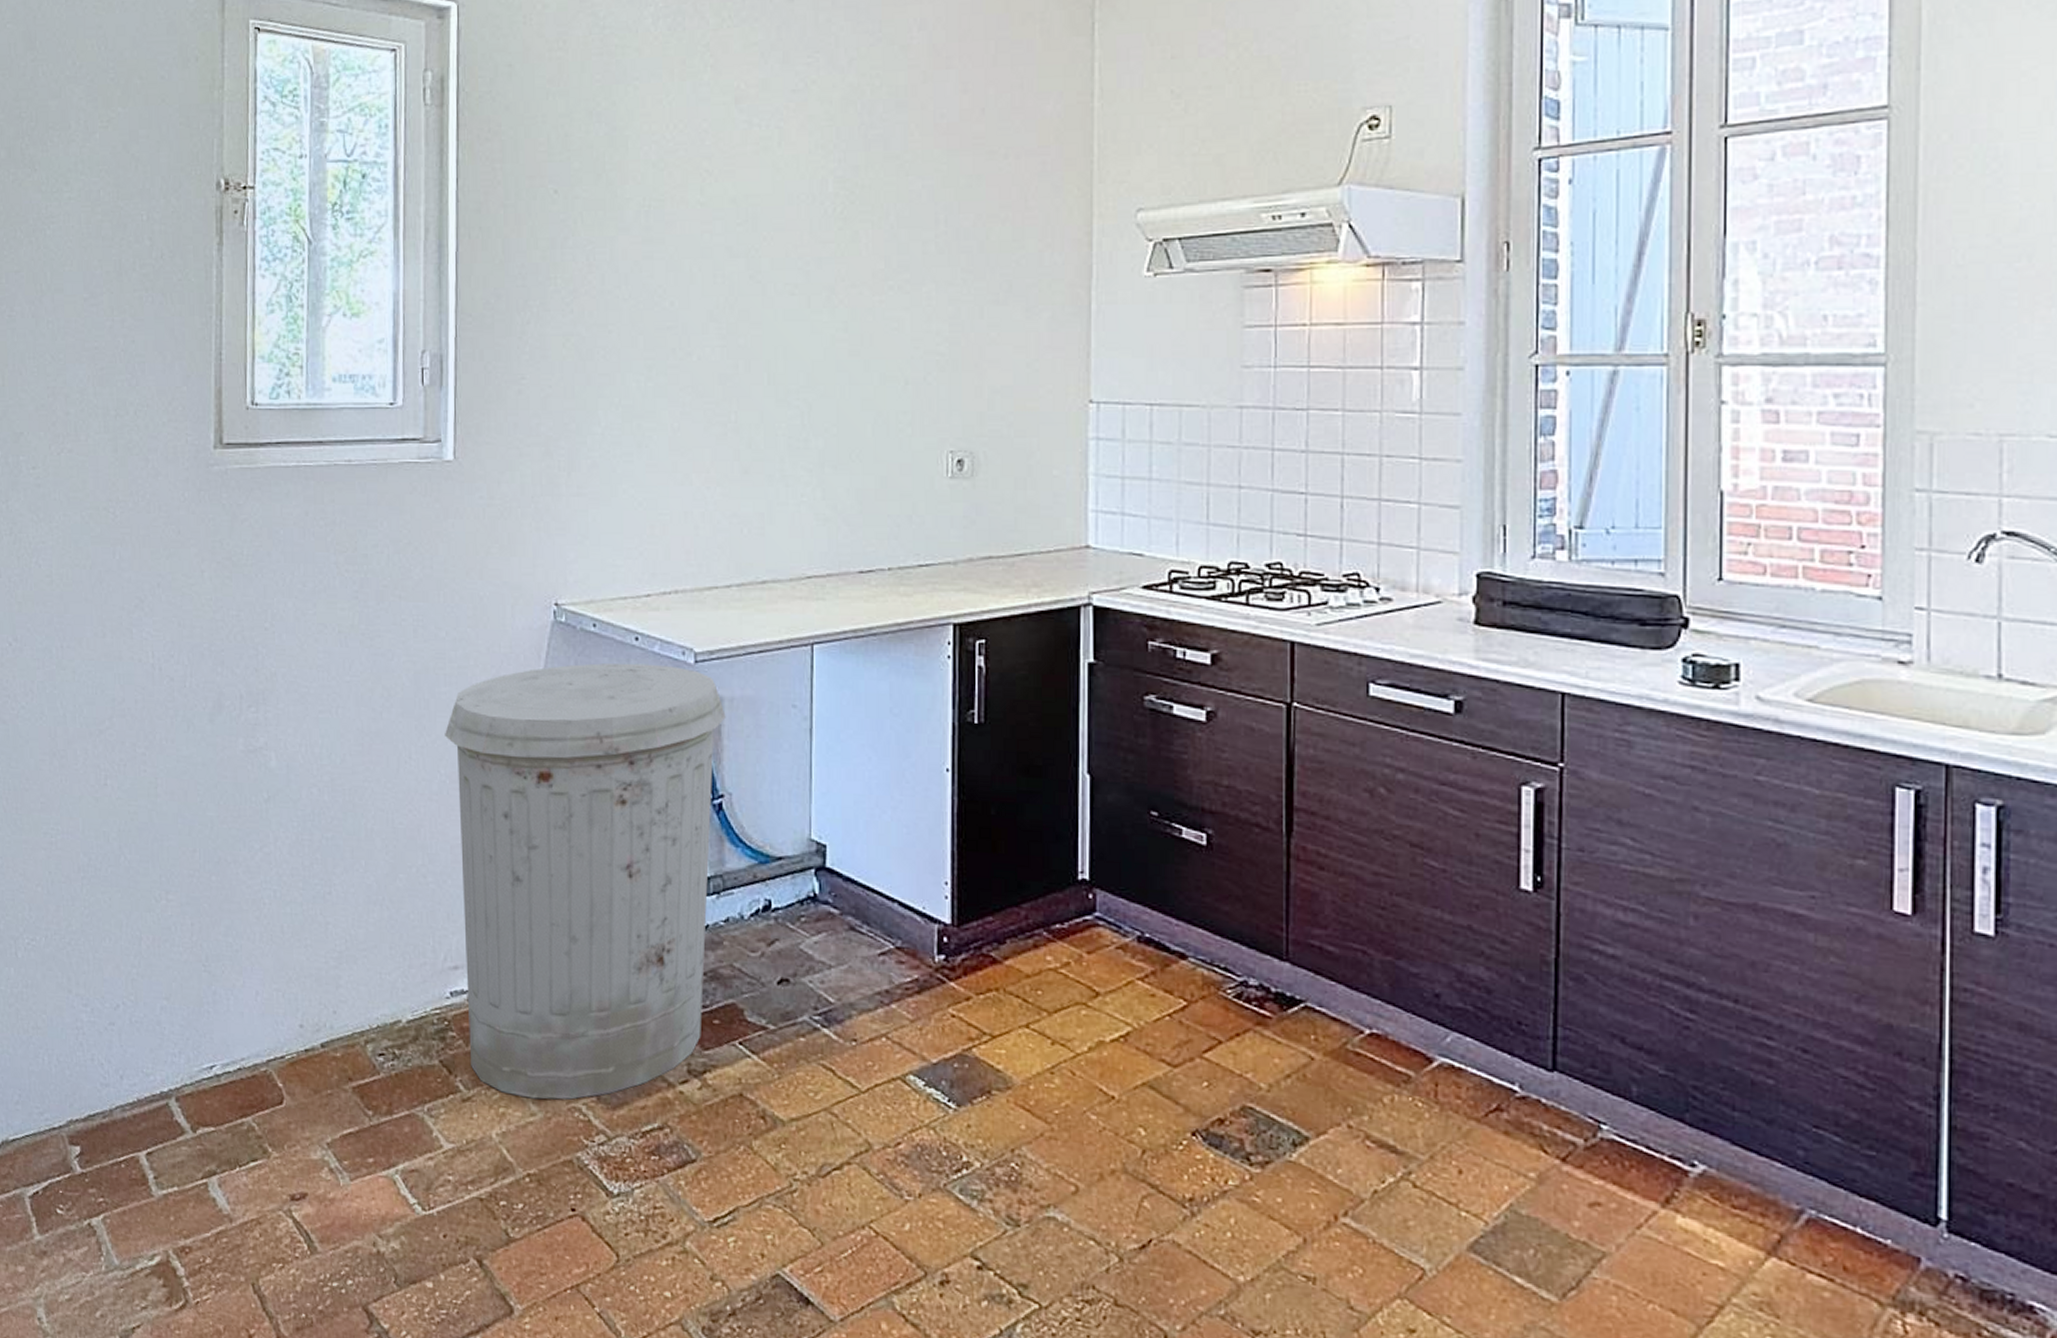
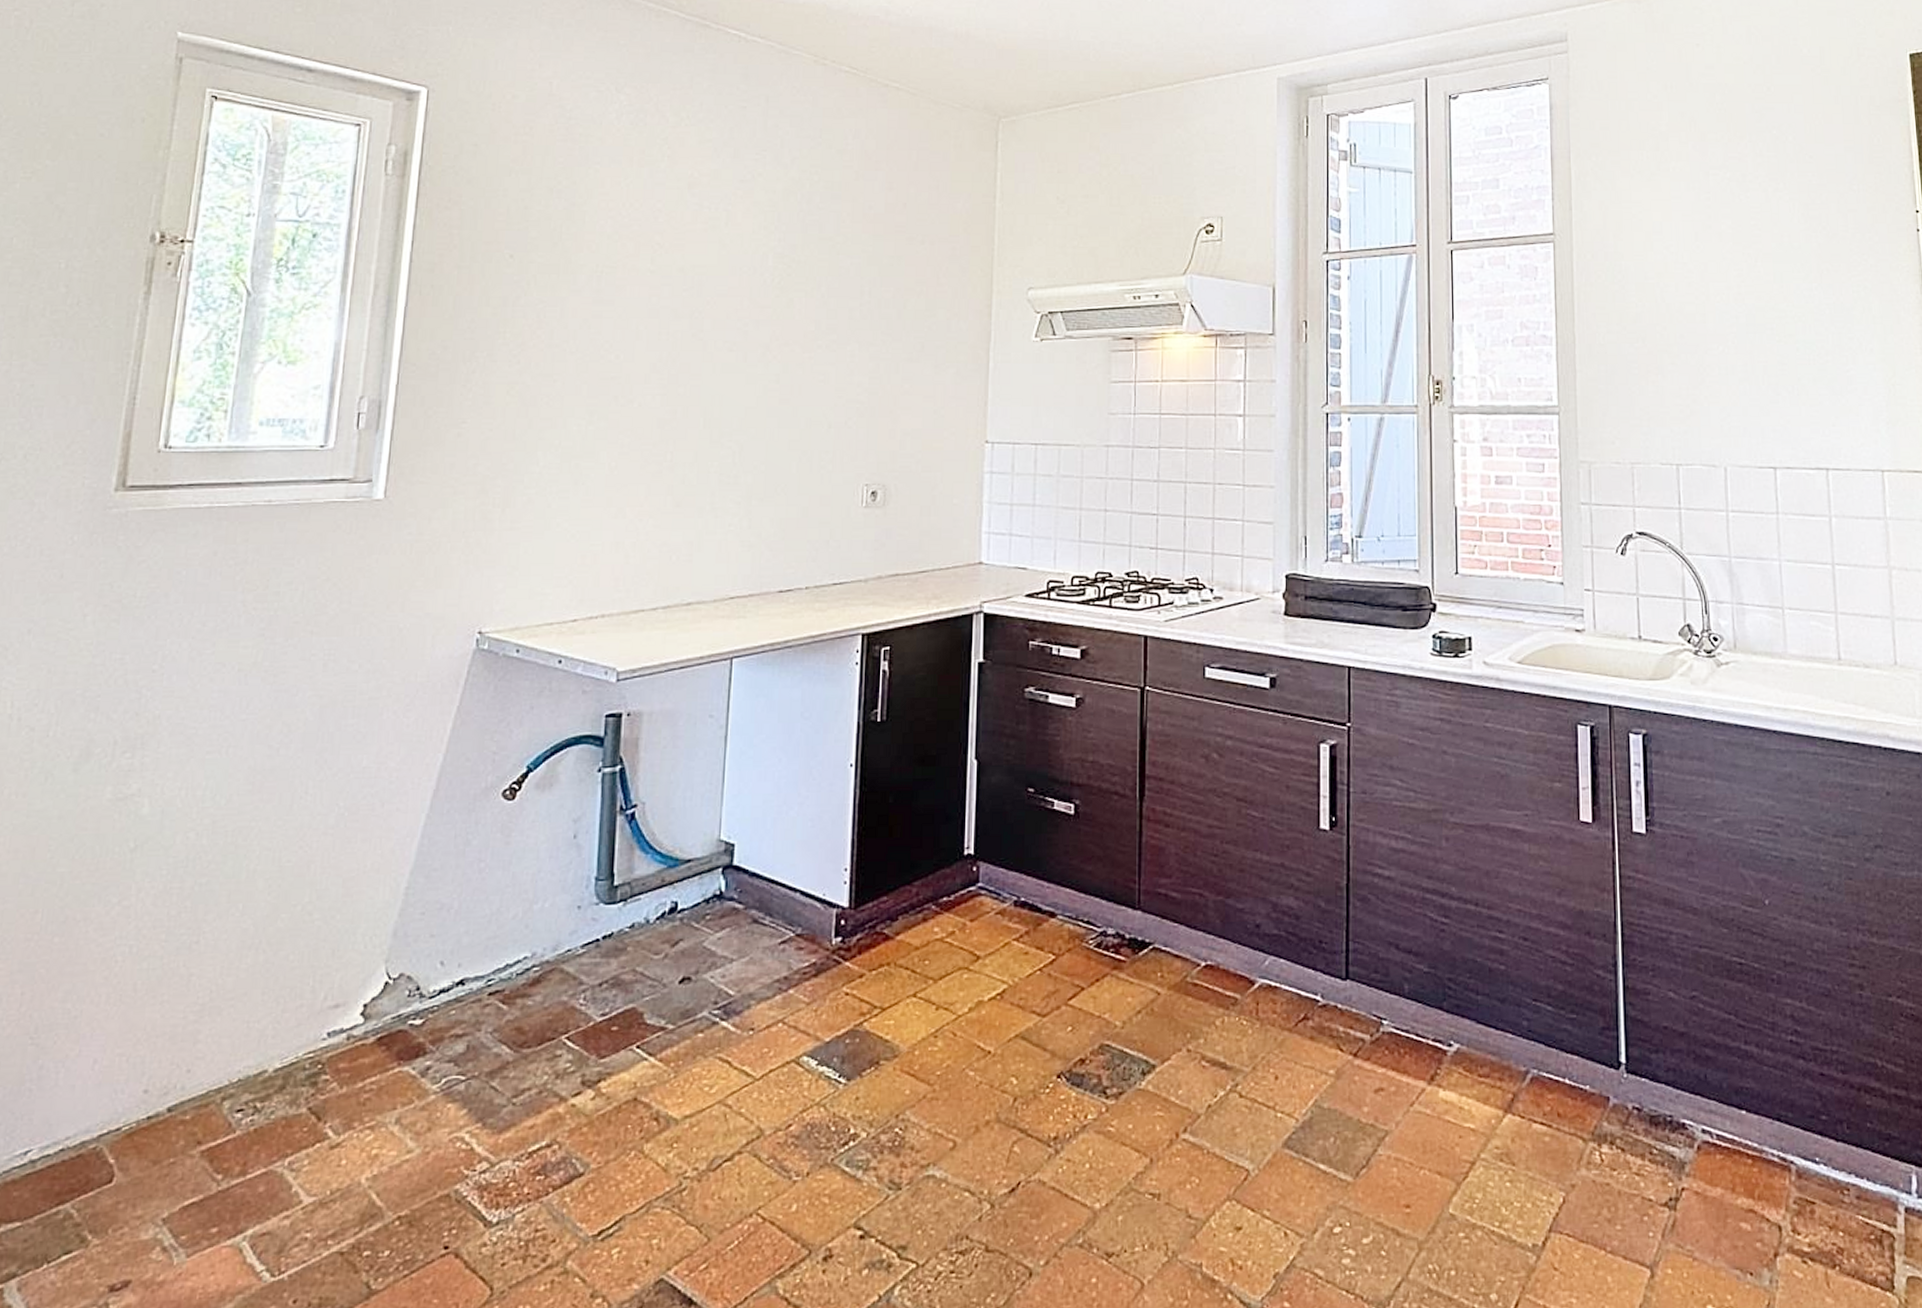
trash can: present [445,663,726,1100] -> none [343,685,644,1135]

